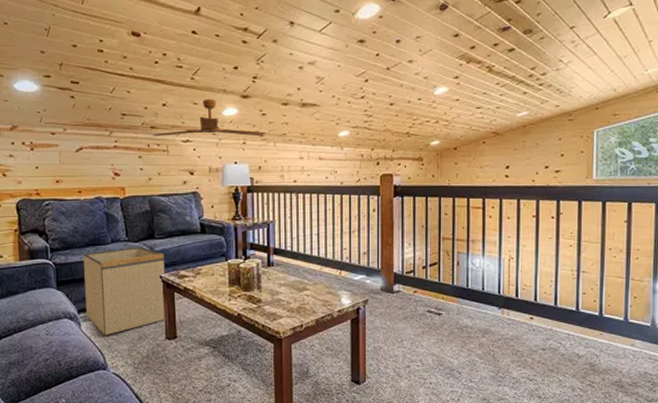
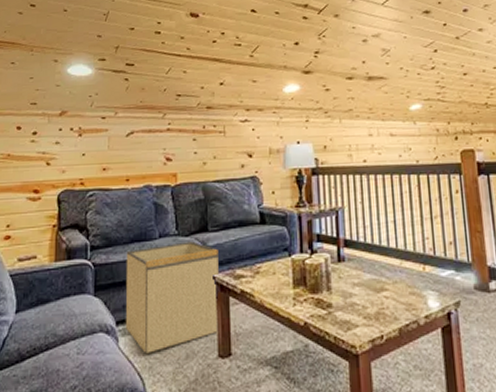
ceiling fan: present [153,99,267,137] -> none [209,76,331,117]

